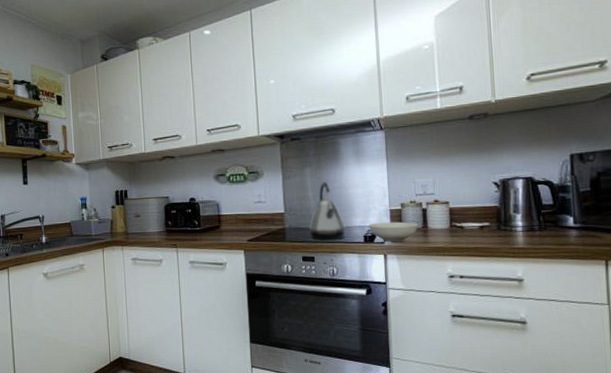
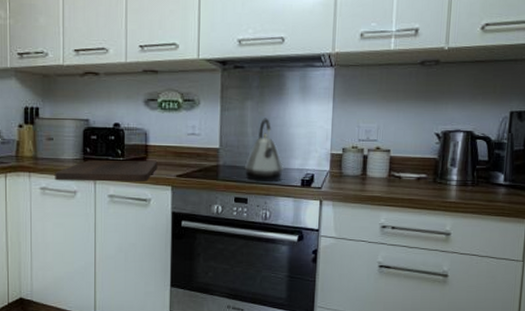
cutting board: none [143,229,230,252] -> present [55,160,158,183]
bowl: present [368,221,419,242] -> none [306,166,358,187]

